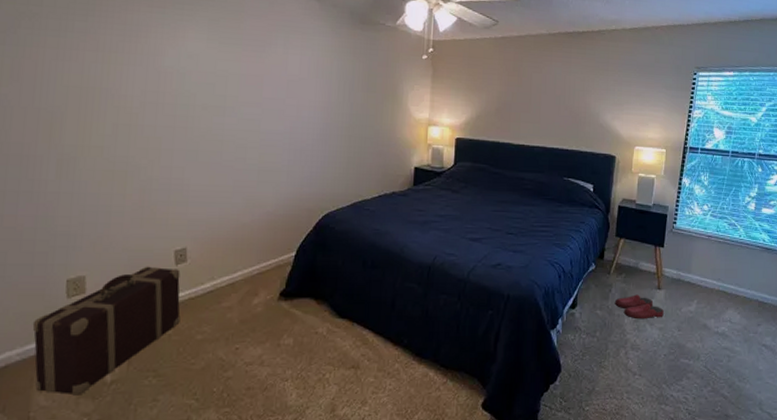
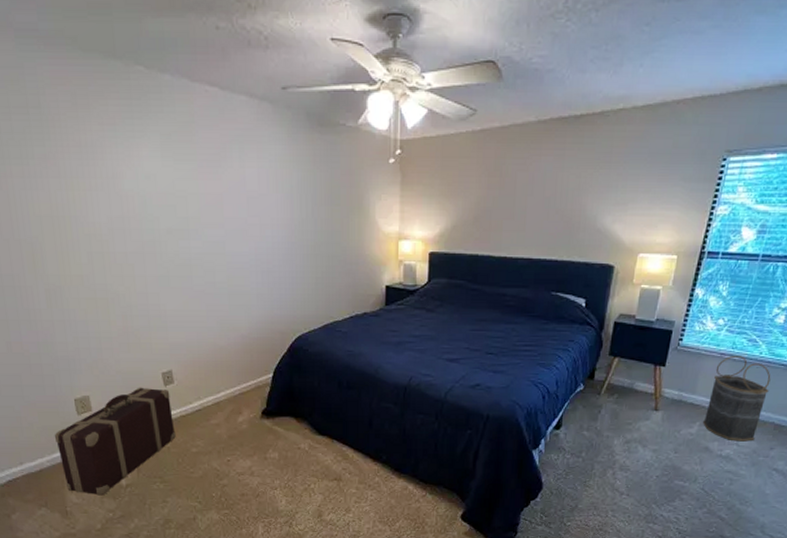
slippers: present [615,294,664,319] -> none [605,416,660,441]
basket: none [700,237,751,319] -> present [703,355,771,442]

